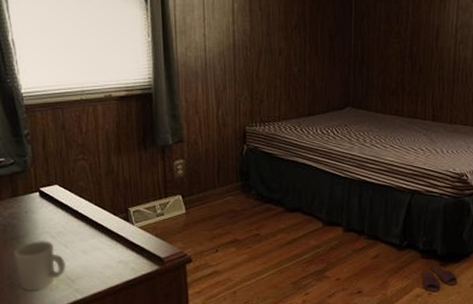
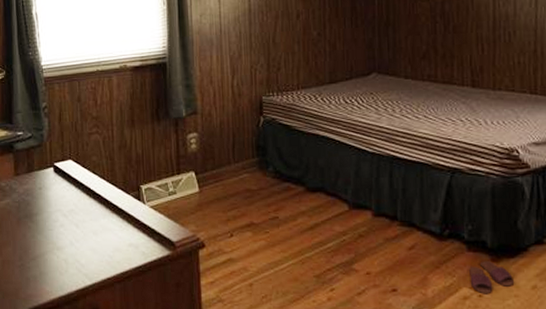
mug: present [14,240,66,291] -> none [27,218,76,274]

